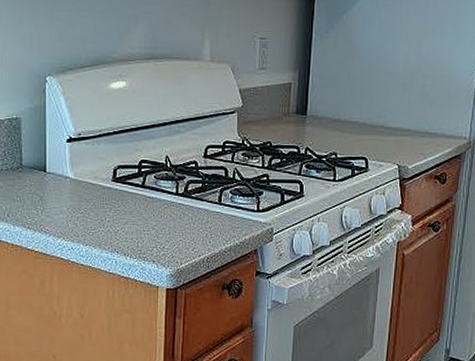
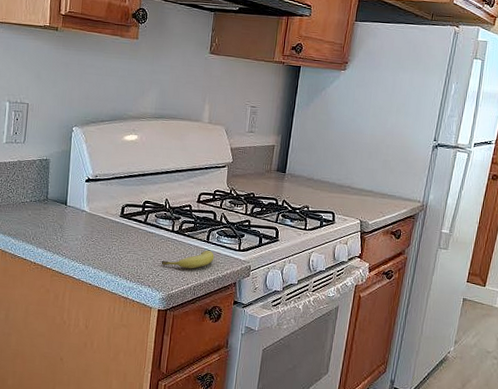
fruit: none [166,214,229,238] -> present [161,250,214,269]

